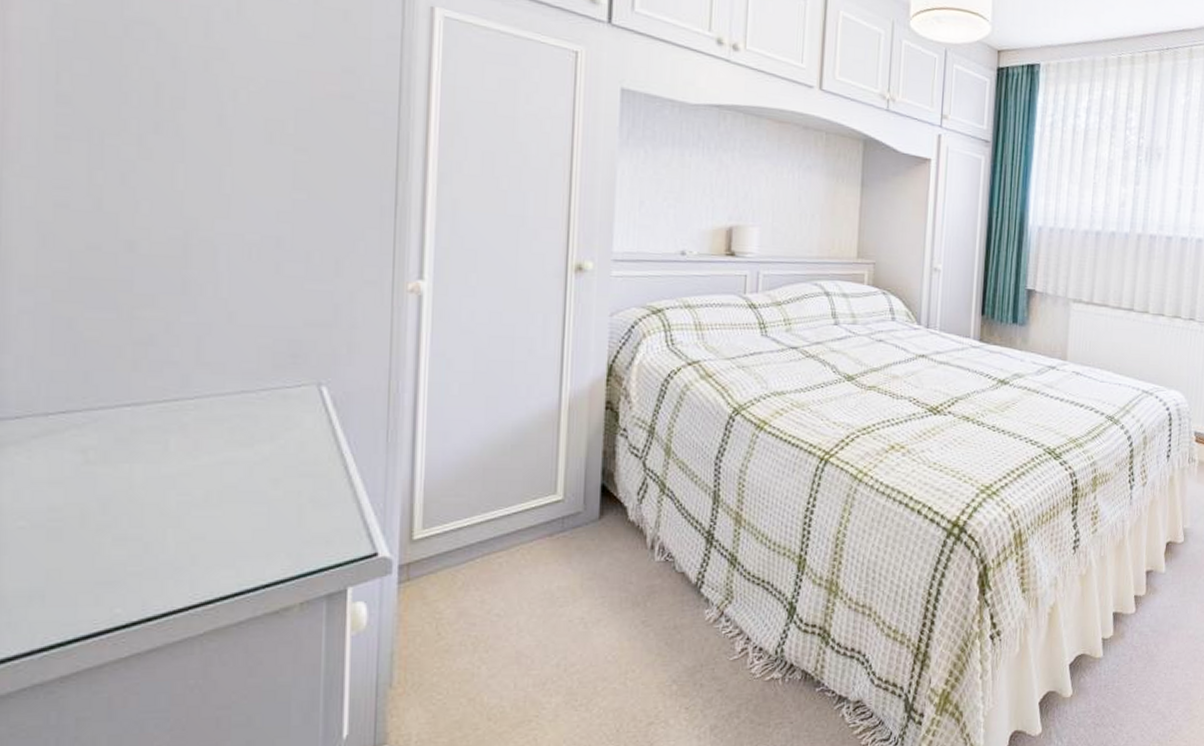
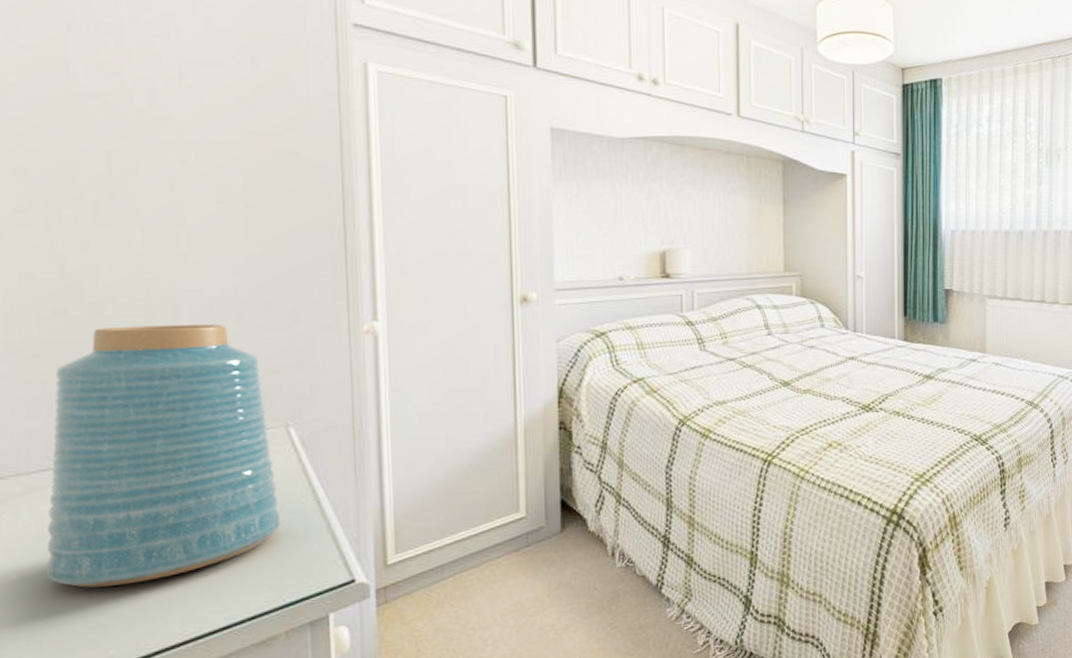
vase: none [57,266,305,540] -> present [47,324,281,588]

